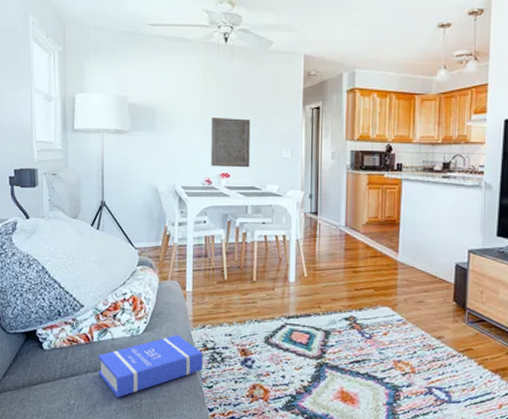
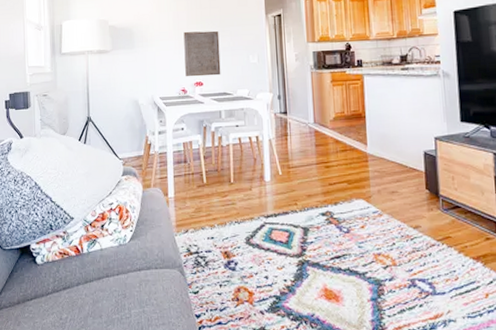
book: present [98,335,203,398] -> none [88,241,188,309]

